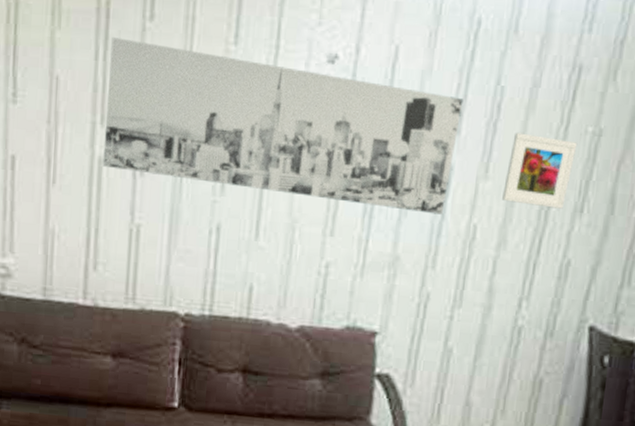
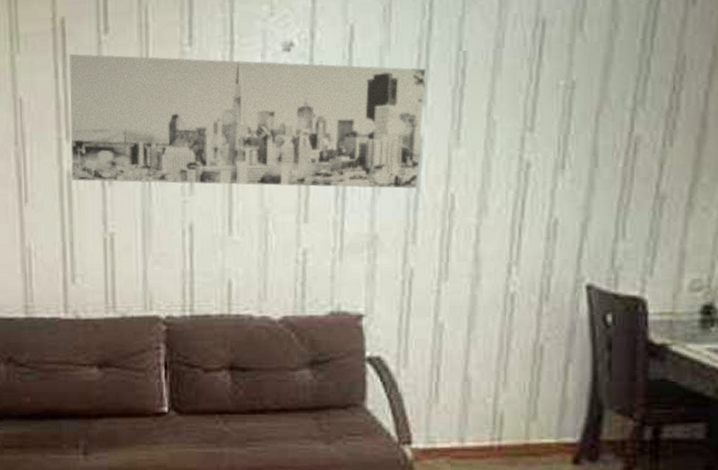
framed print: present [502,132,578,209] -> none [478,95,550,168]

